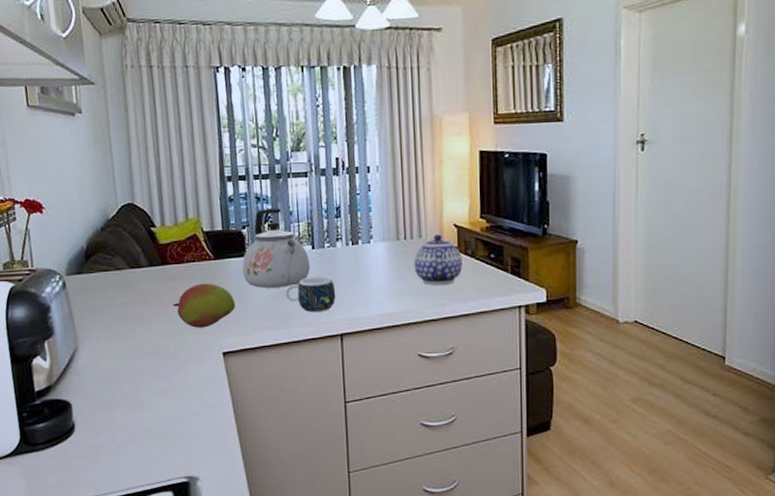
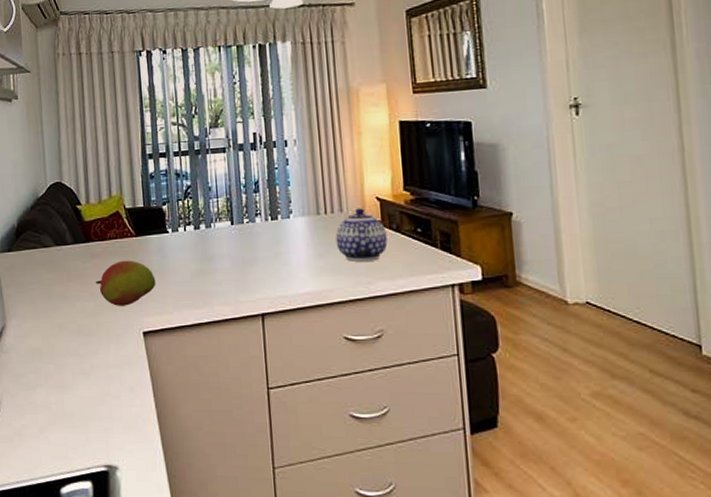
kettle: present [242,207,311,288] -> none [162,183,230,265]
mug: present [285,276,336,313] -> none [204,252,256,291]

